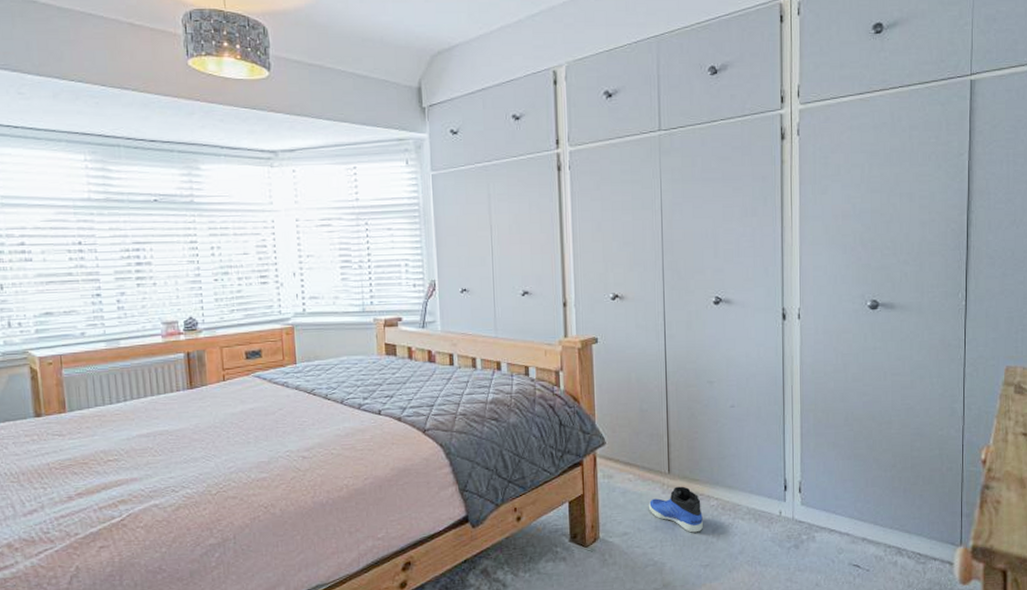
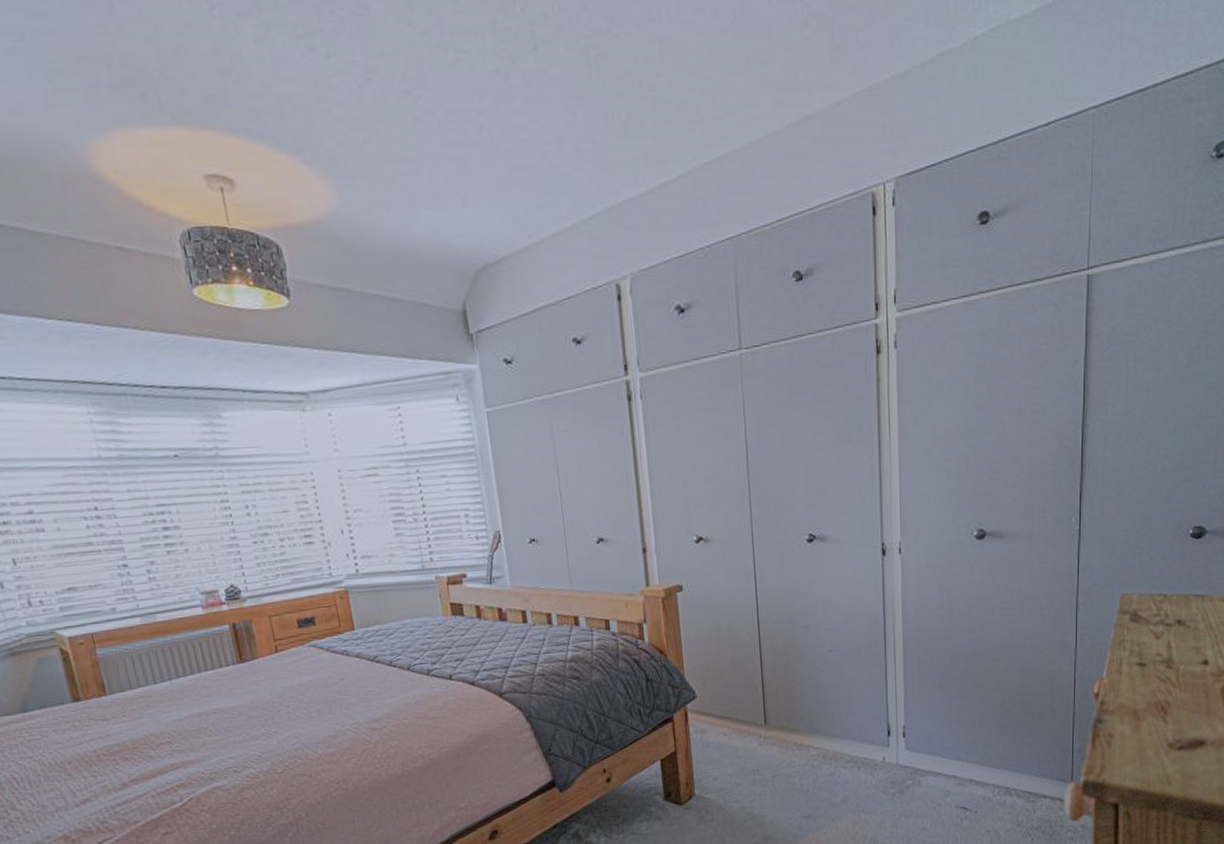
sneaker: present [648,486,703,533] -> none [745,737,803,785]

